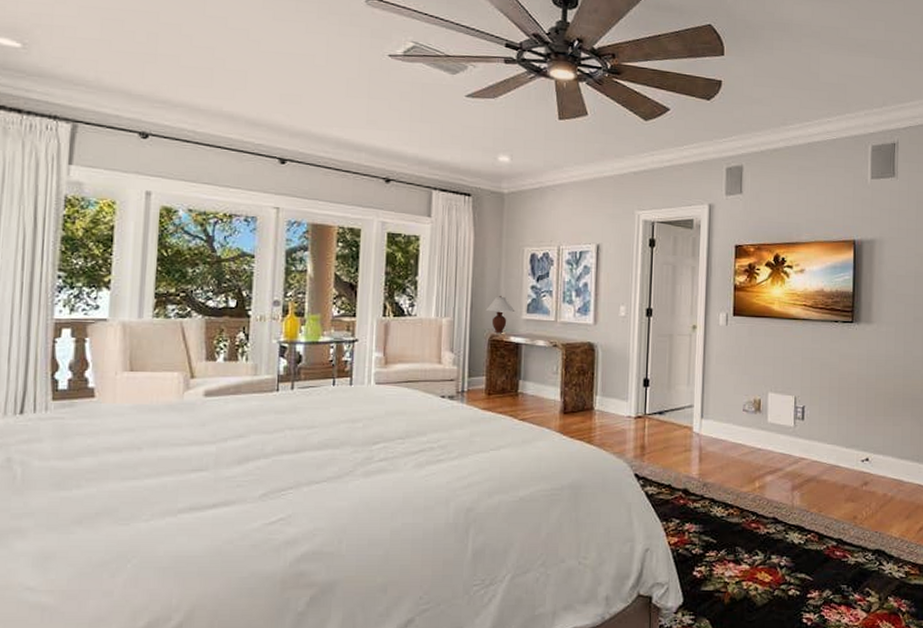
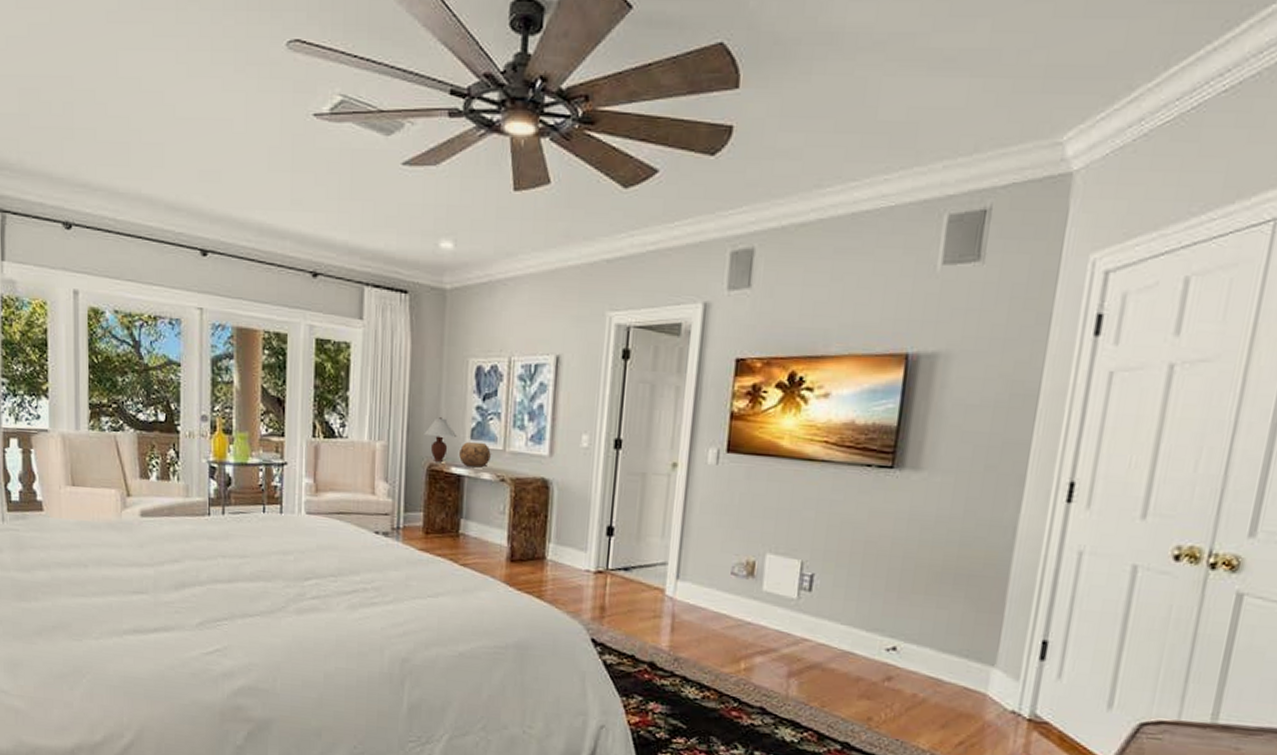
decorative bowl: none [517,316,545,336] -> present [459,442,491,468]

